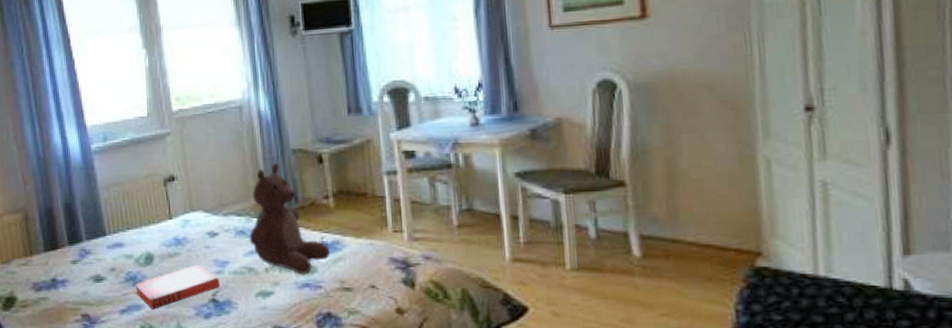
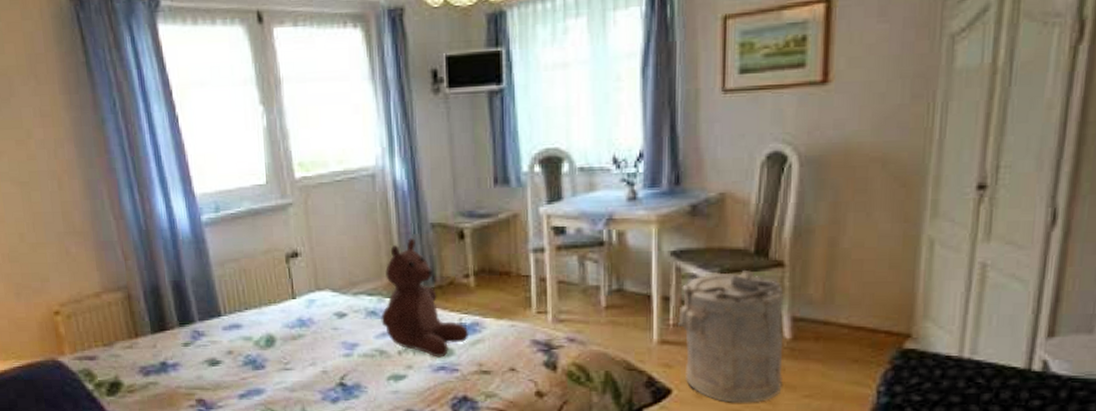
hardback book: present [134,264,220,309] -> none [254,346,348,394]
laundry hamper: none [527,189,638,321] -> present [677,269,784,403]

